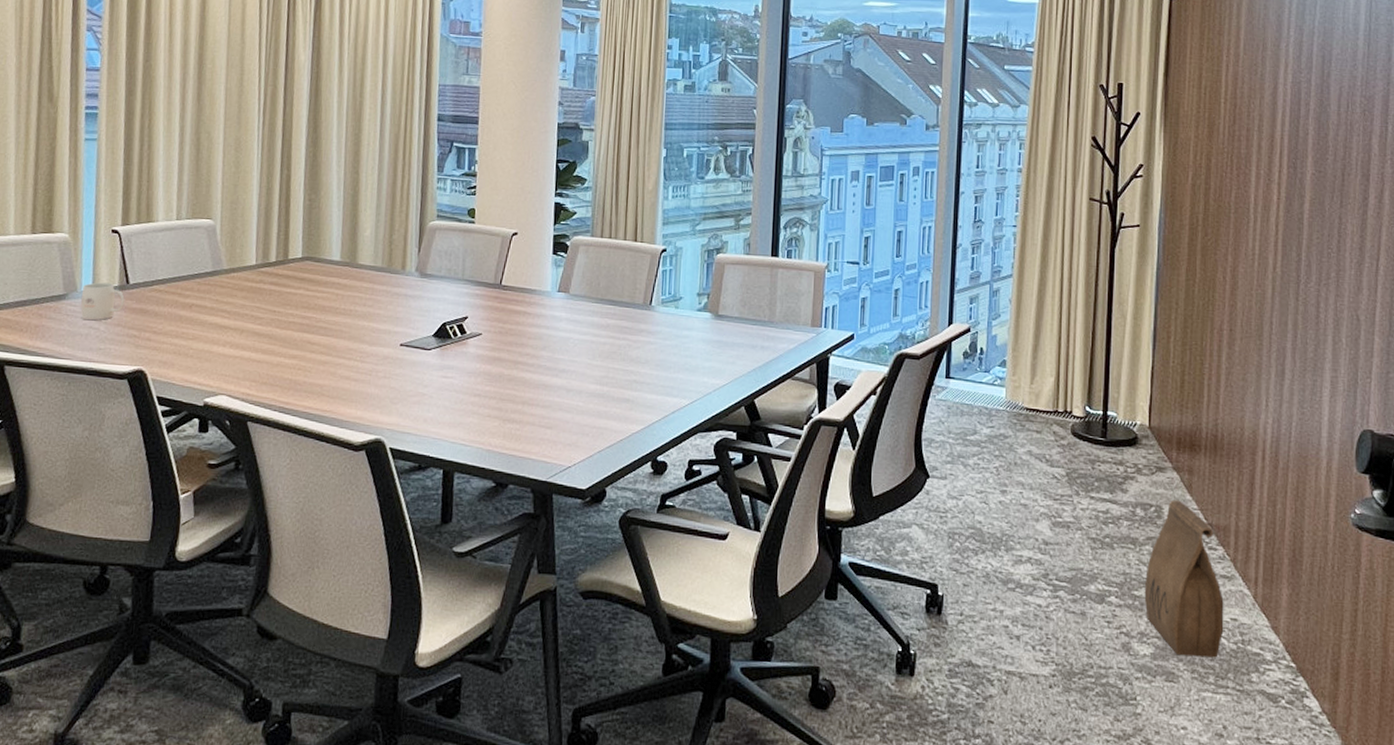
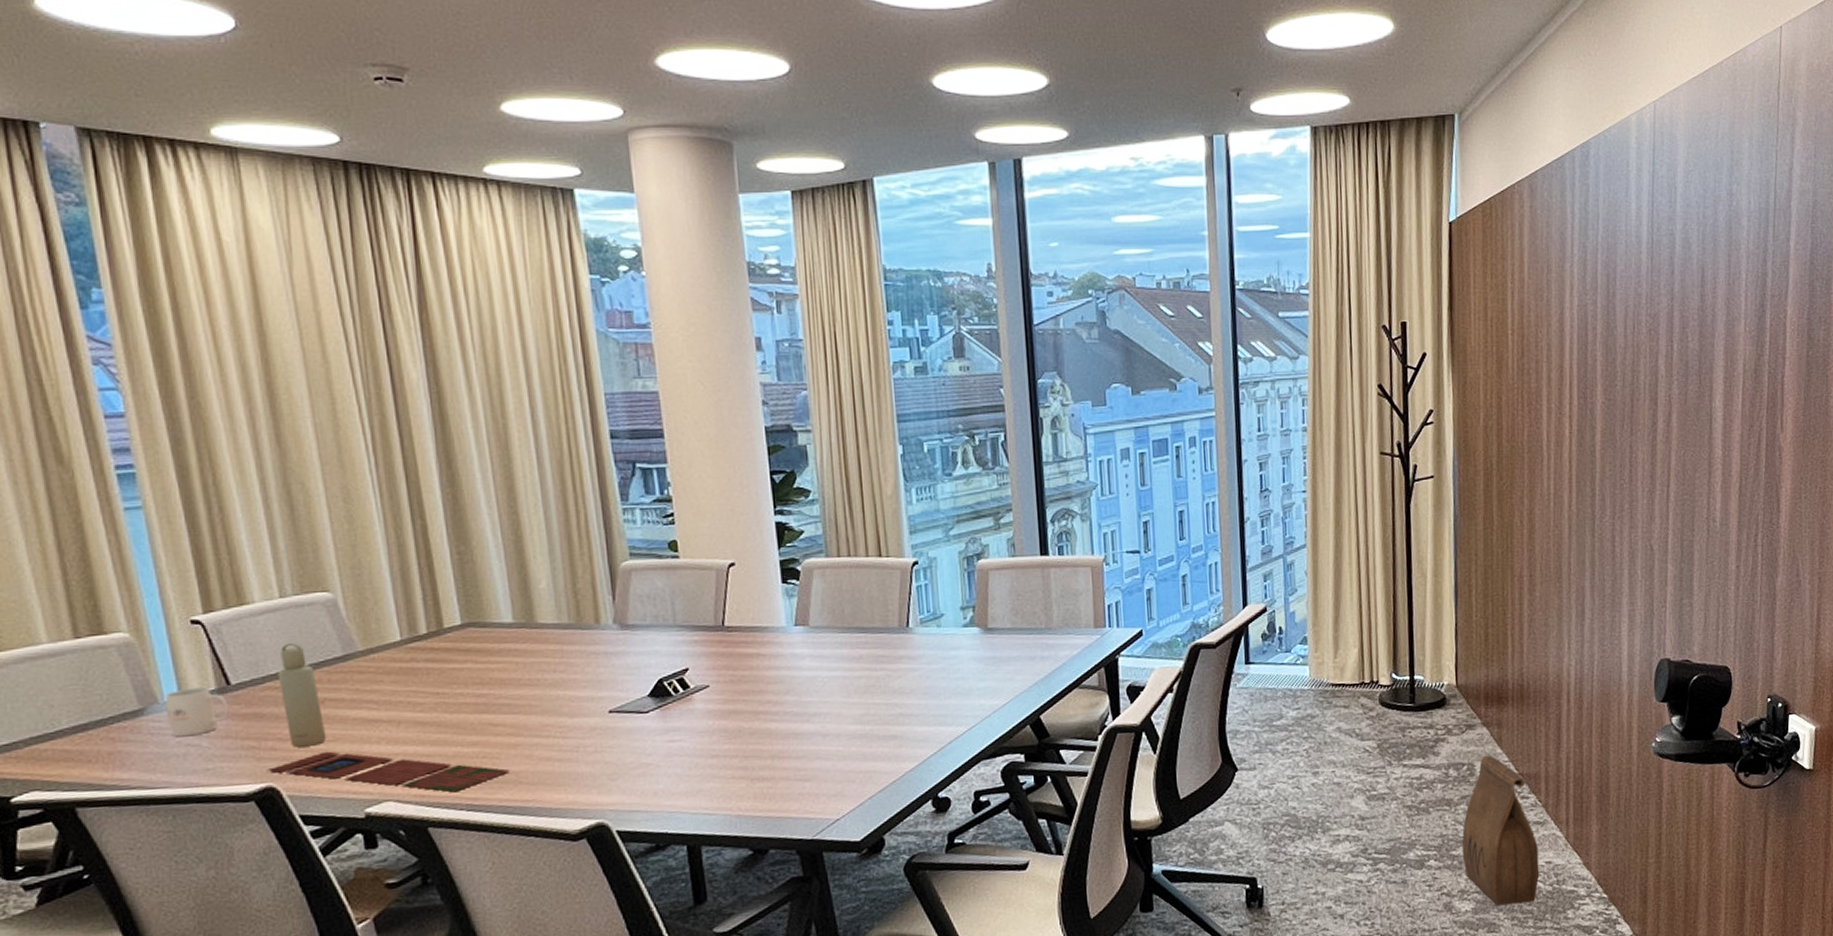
papers: none [140,347,317,395] -> present [266,751,510,793]
bottle: none [161,256,190,341] -> present [277,642,327,747]

